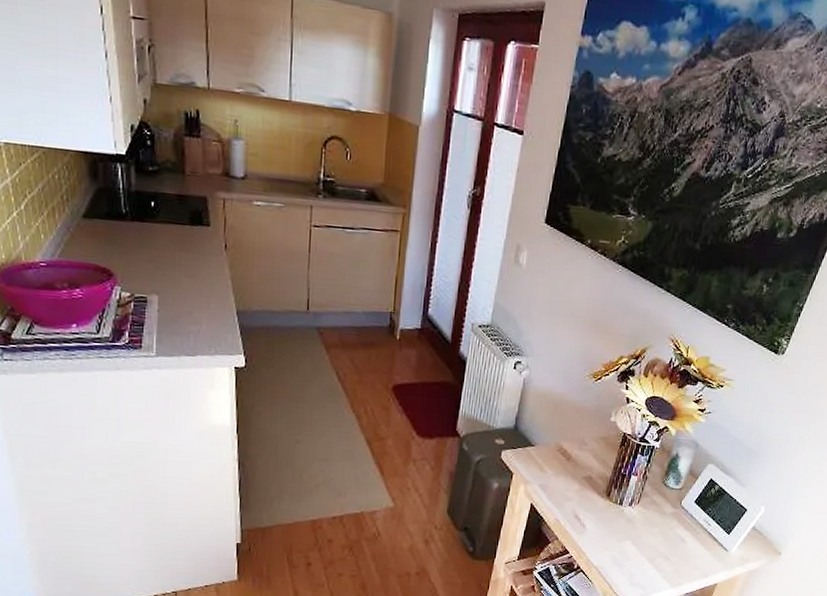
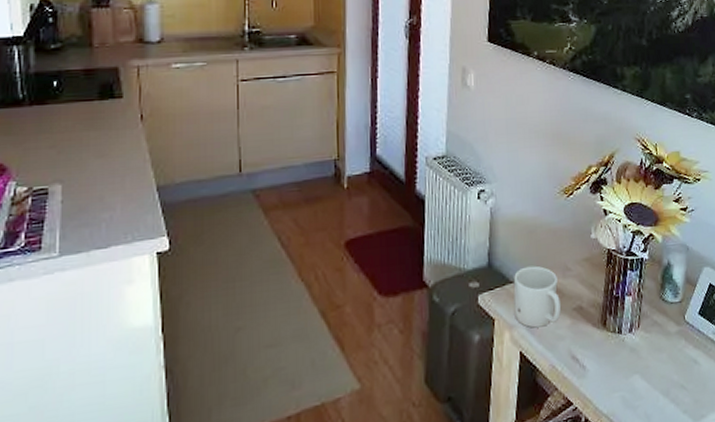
mug: none [531,434,575,487] -> present [513,265,562,328]

